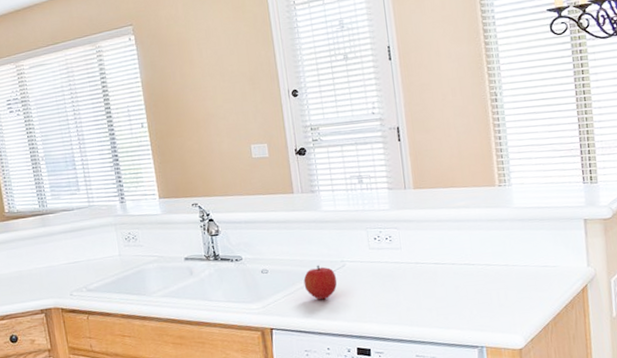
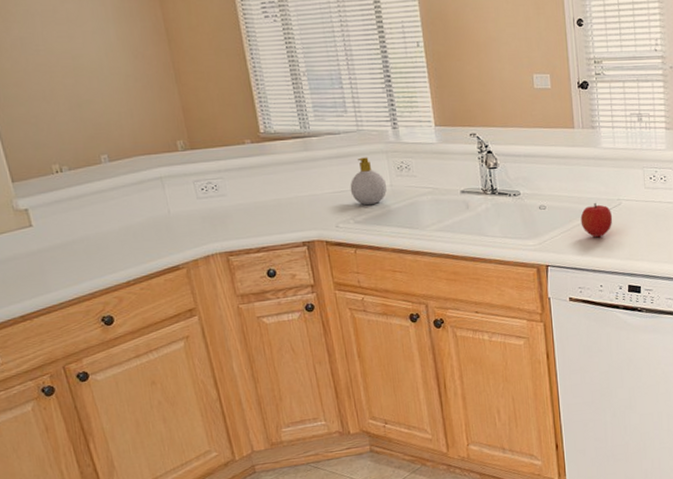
soap bottle: none [82,230,116,274] -> present [350,157,387,205]

